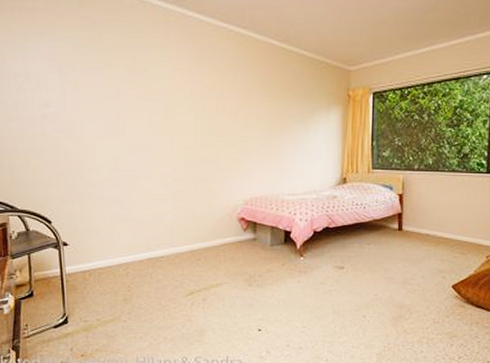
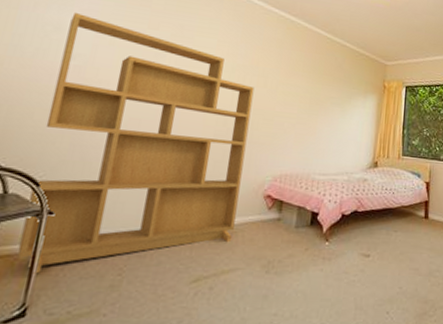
bookshelf: none [36,60,215,292] -> present [17,13,255,274]

